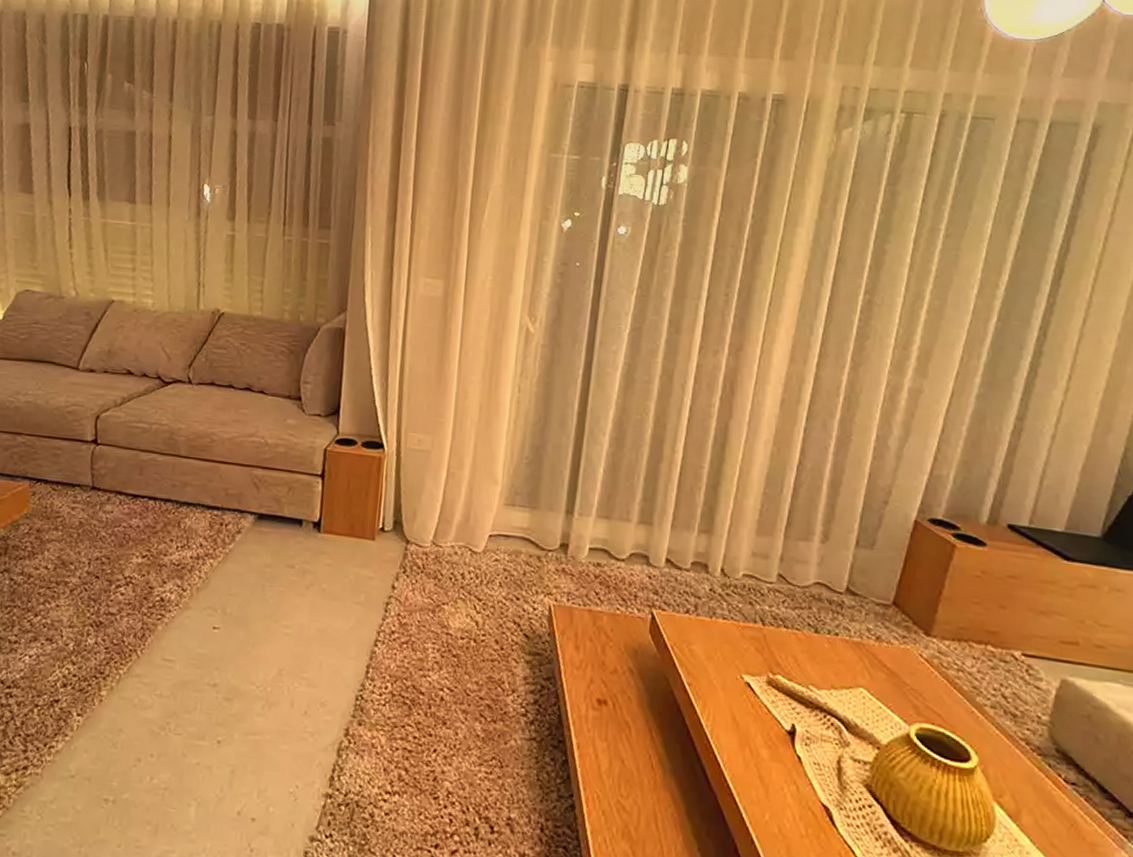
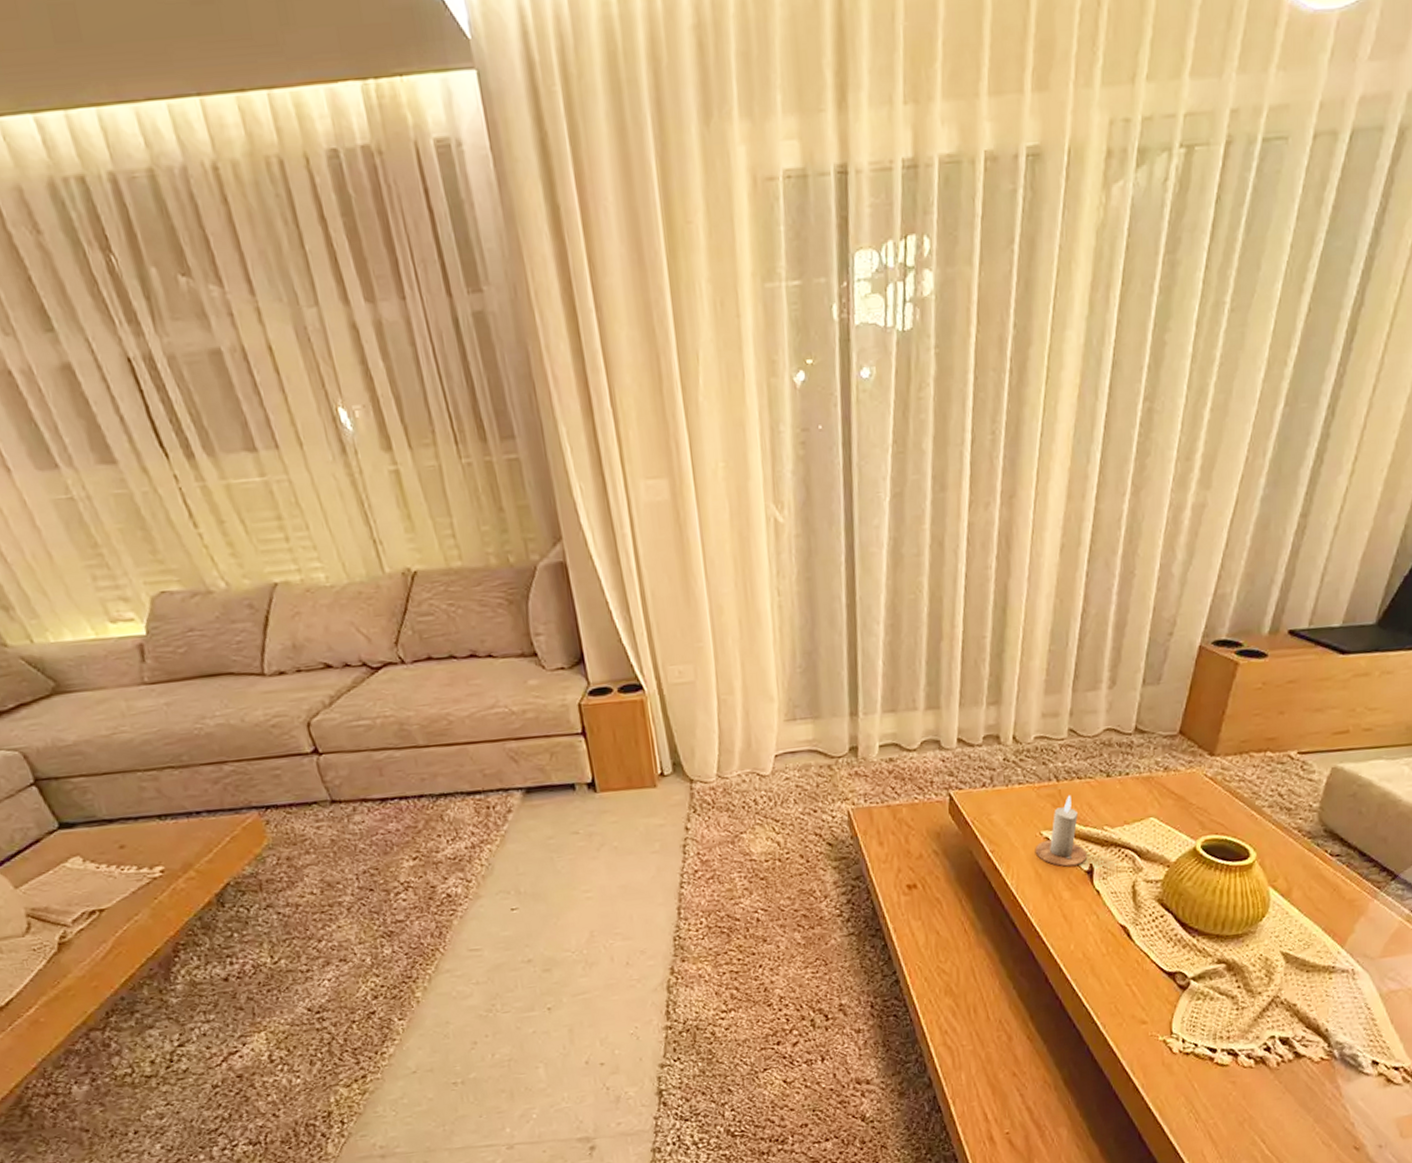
candle: none [734,643,789,722] -> present [1035,795,1087,867]

